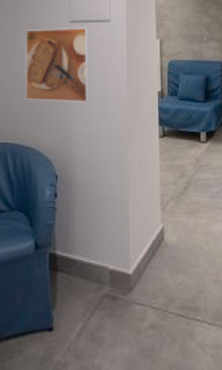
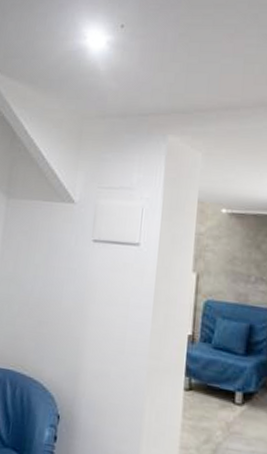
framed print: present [25,26,90,102] -> none [33,244,114,336]

